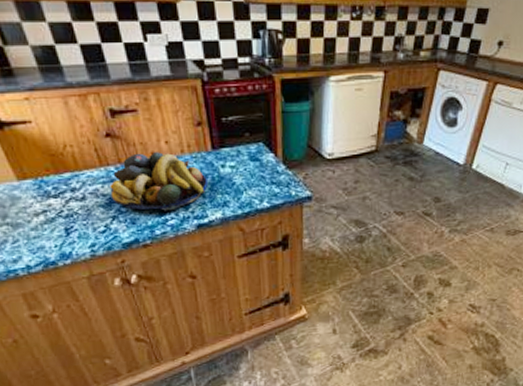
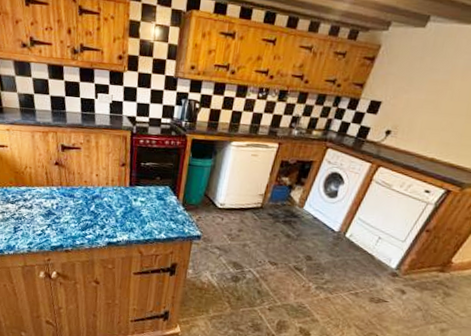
fruit bowl: present [109,152,209,211] -> none [50,180,123,228]

